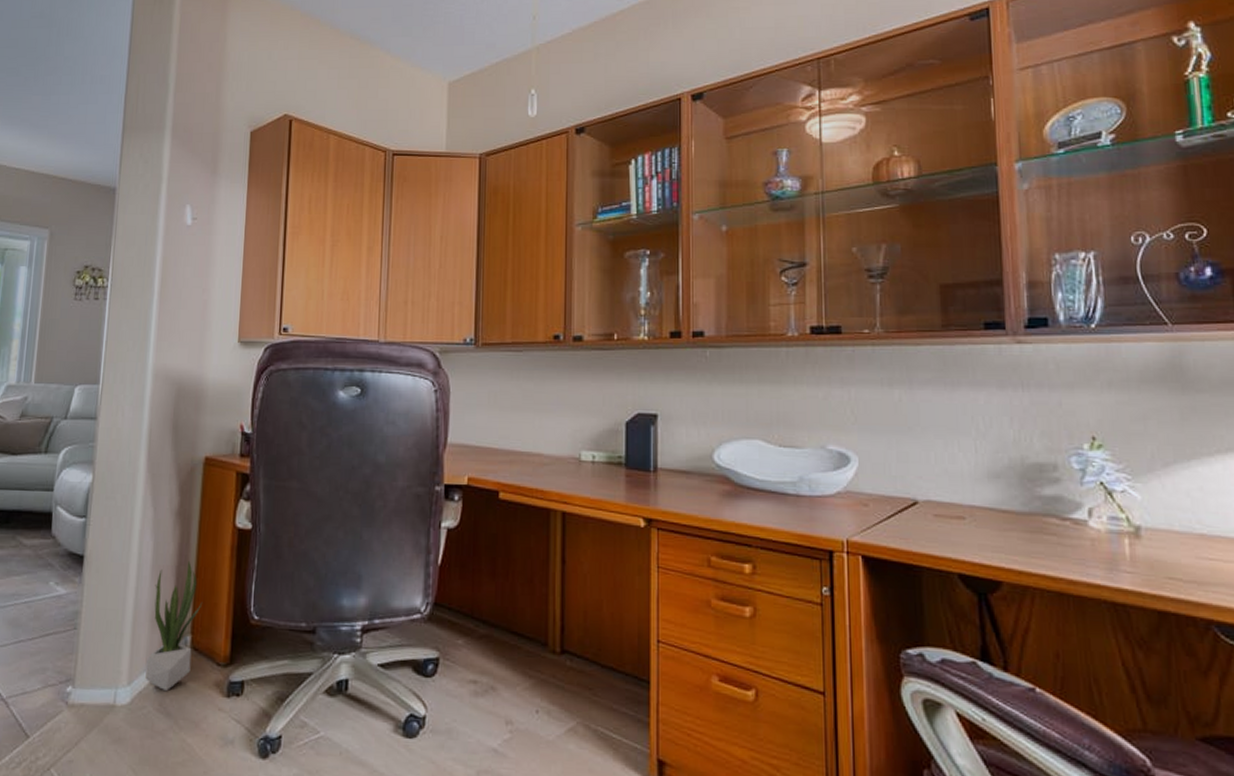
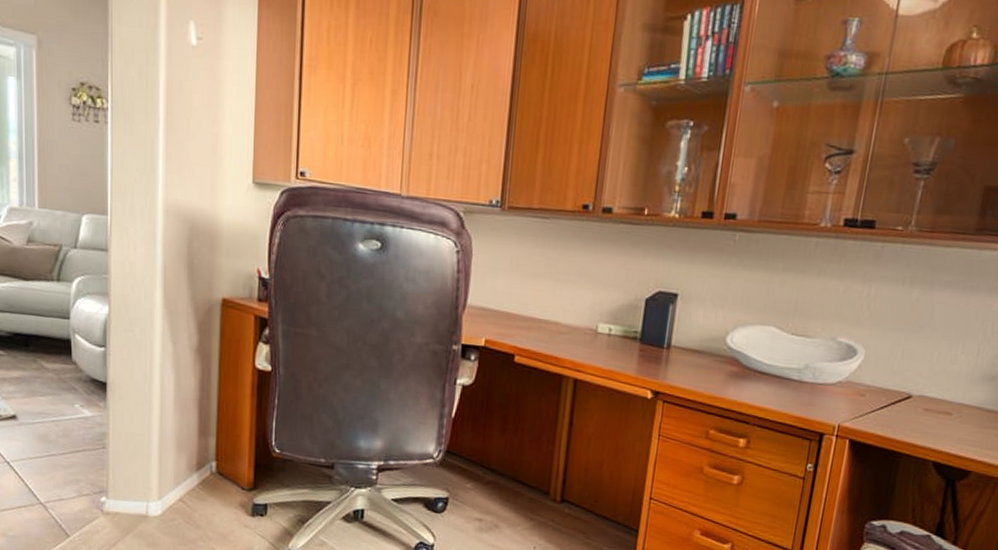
potted plant: present [145,560,203,691] -> none [175,395,226,507]

